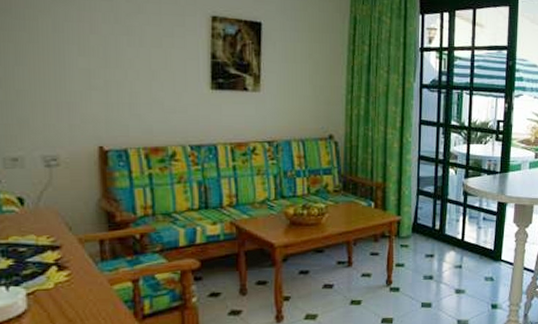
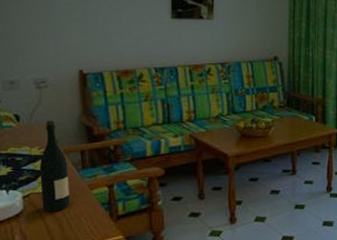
wine bottle: none [48,204,85,312] -> present [39,120,70,212]

